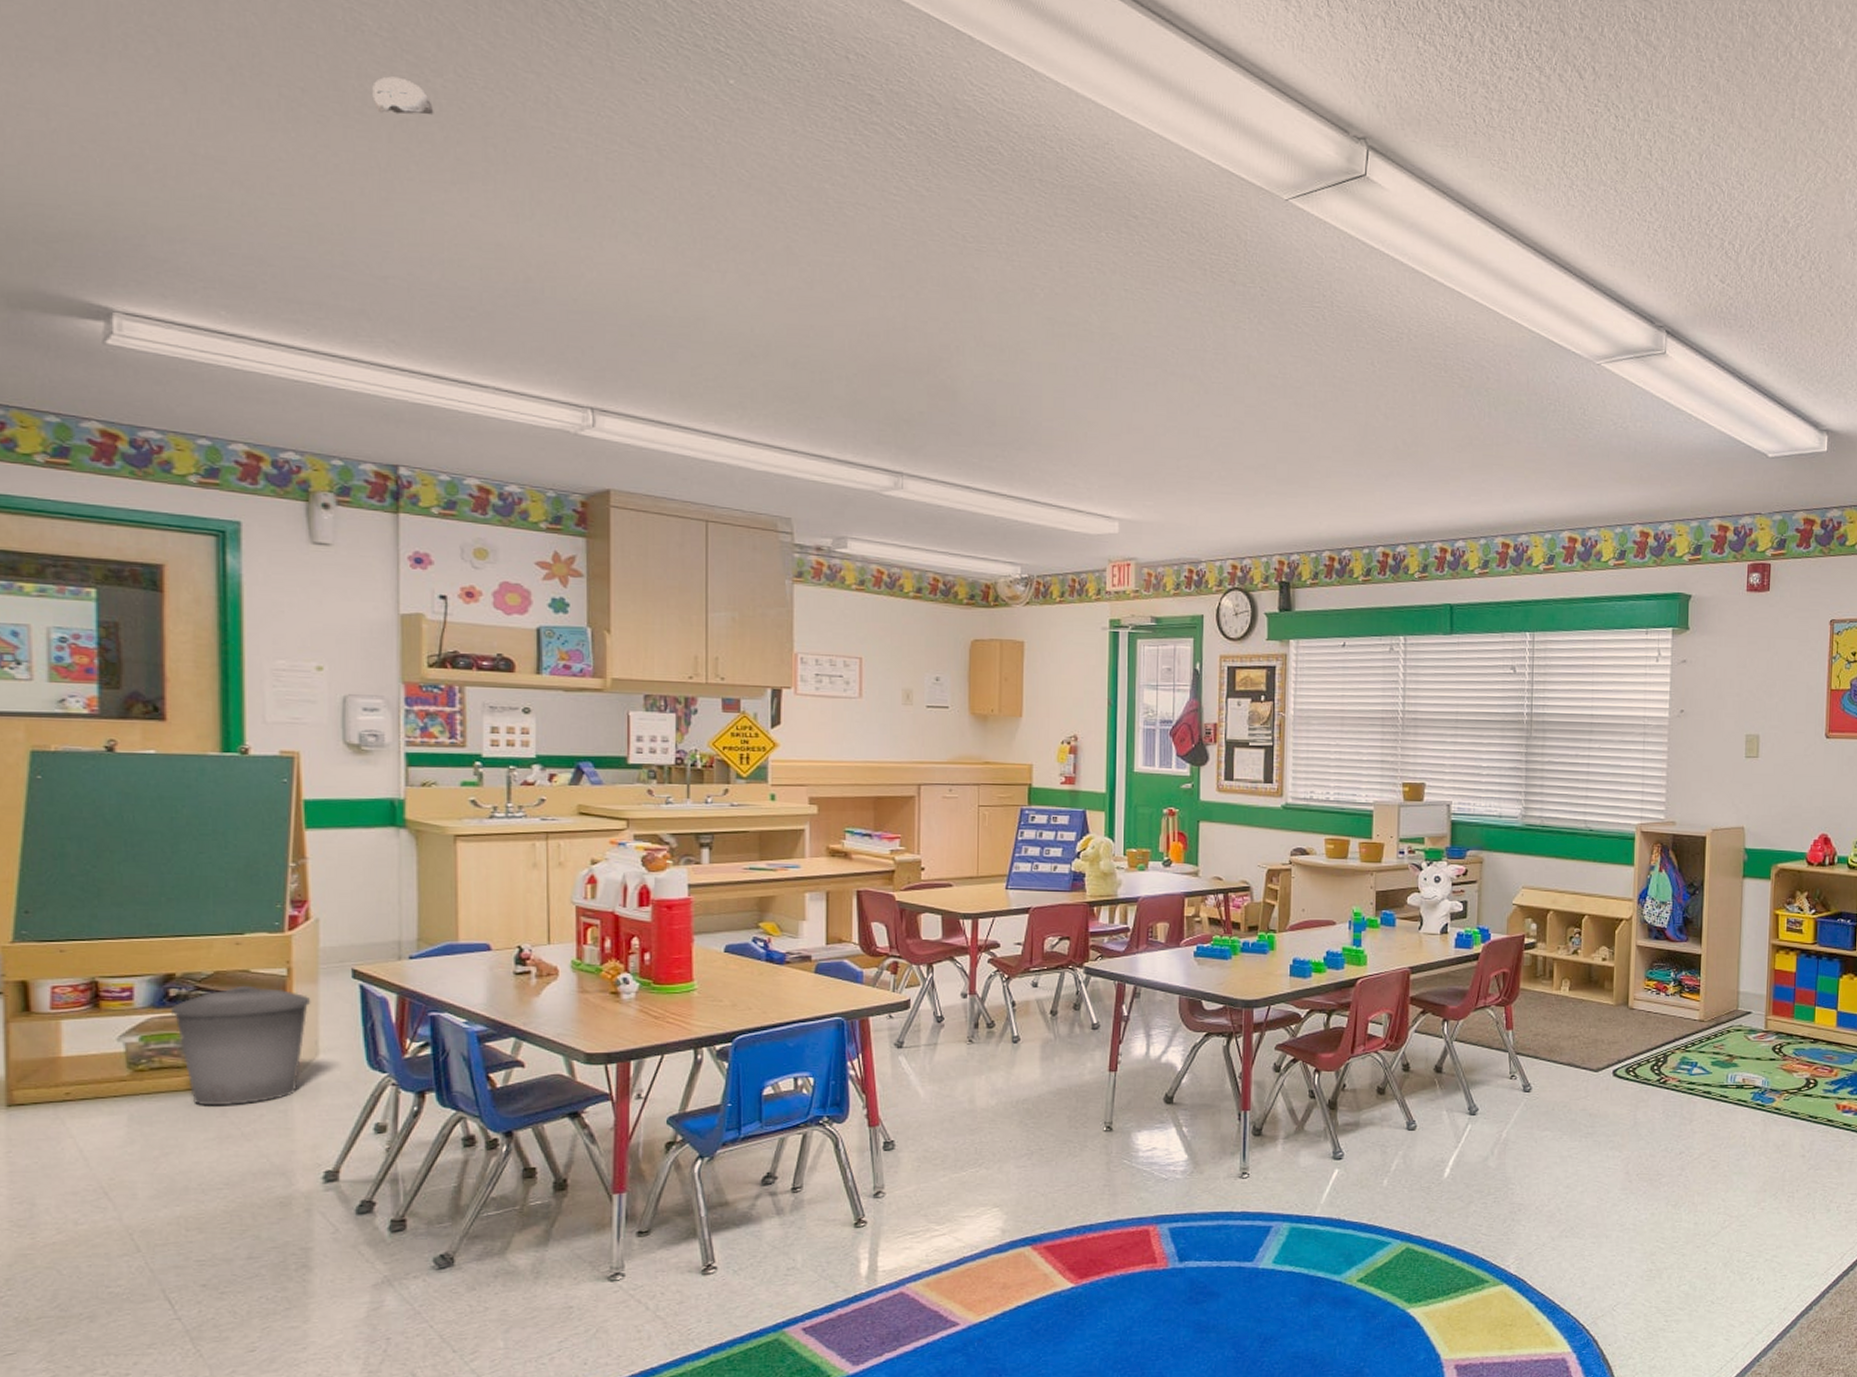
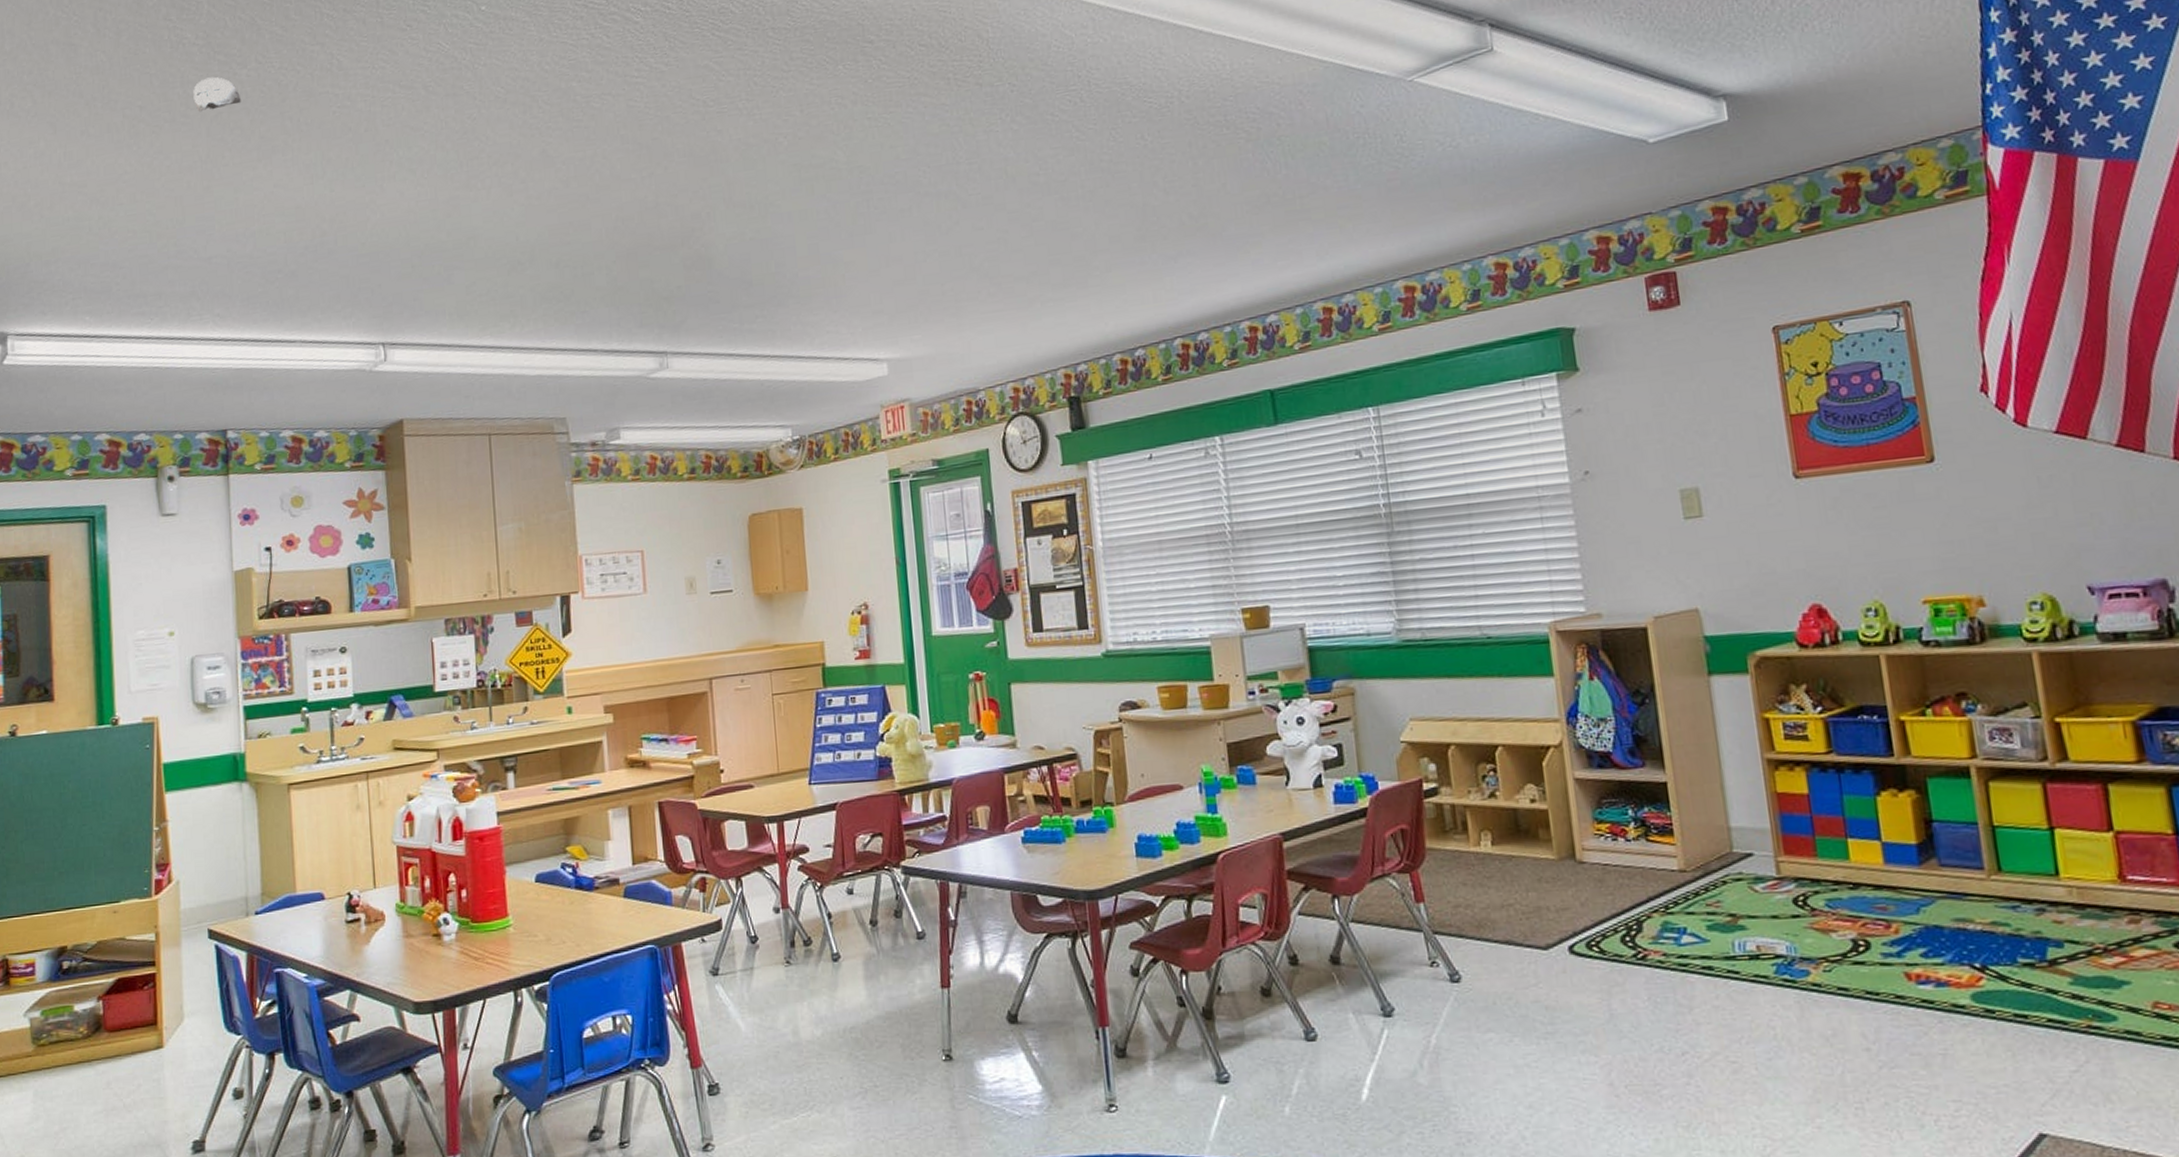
trash can: present [171,985,311,1106] -> none [65,953,176,1079]

